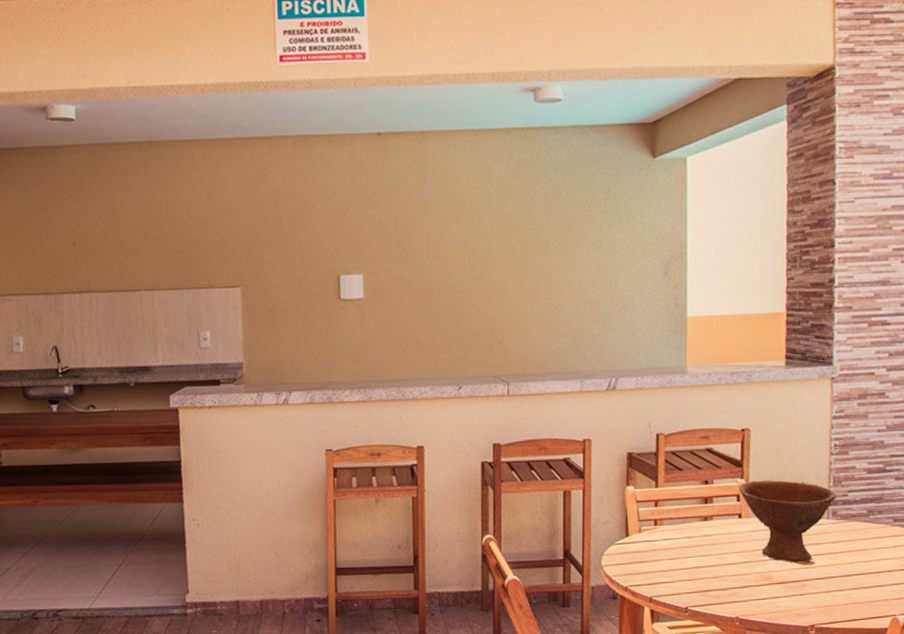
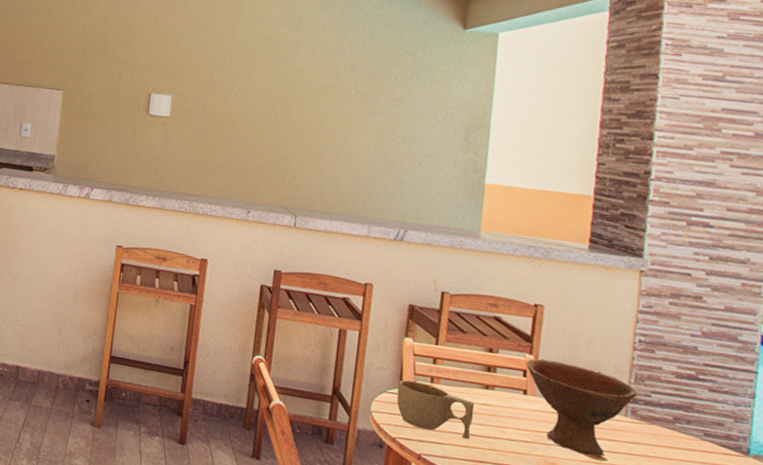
cup: none [624,527,697,573] -> present [396,380,475,440]

